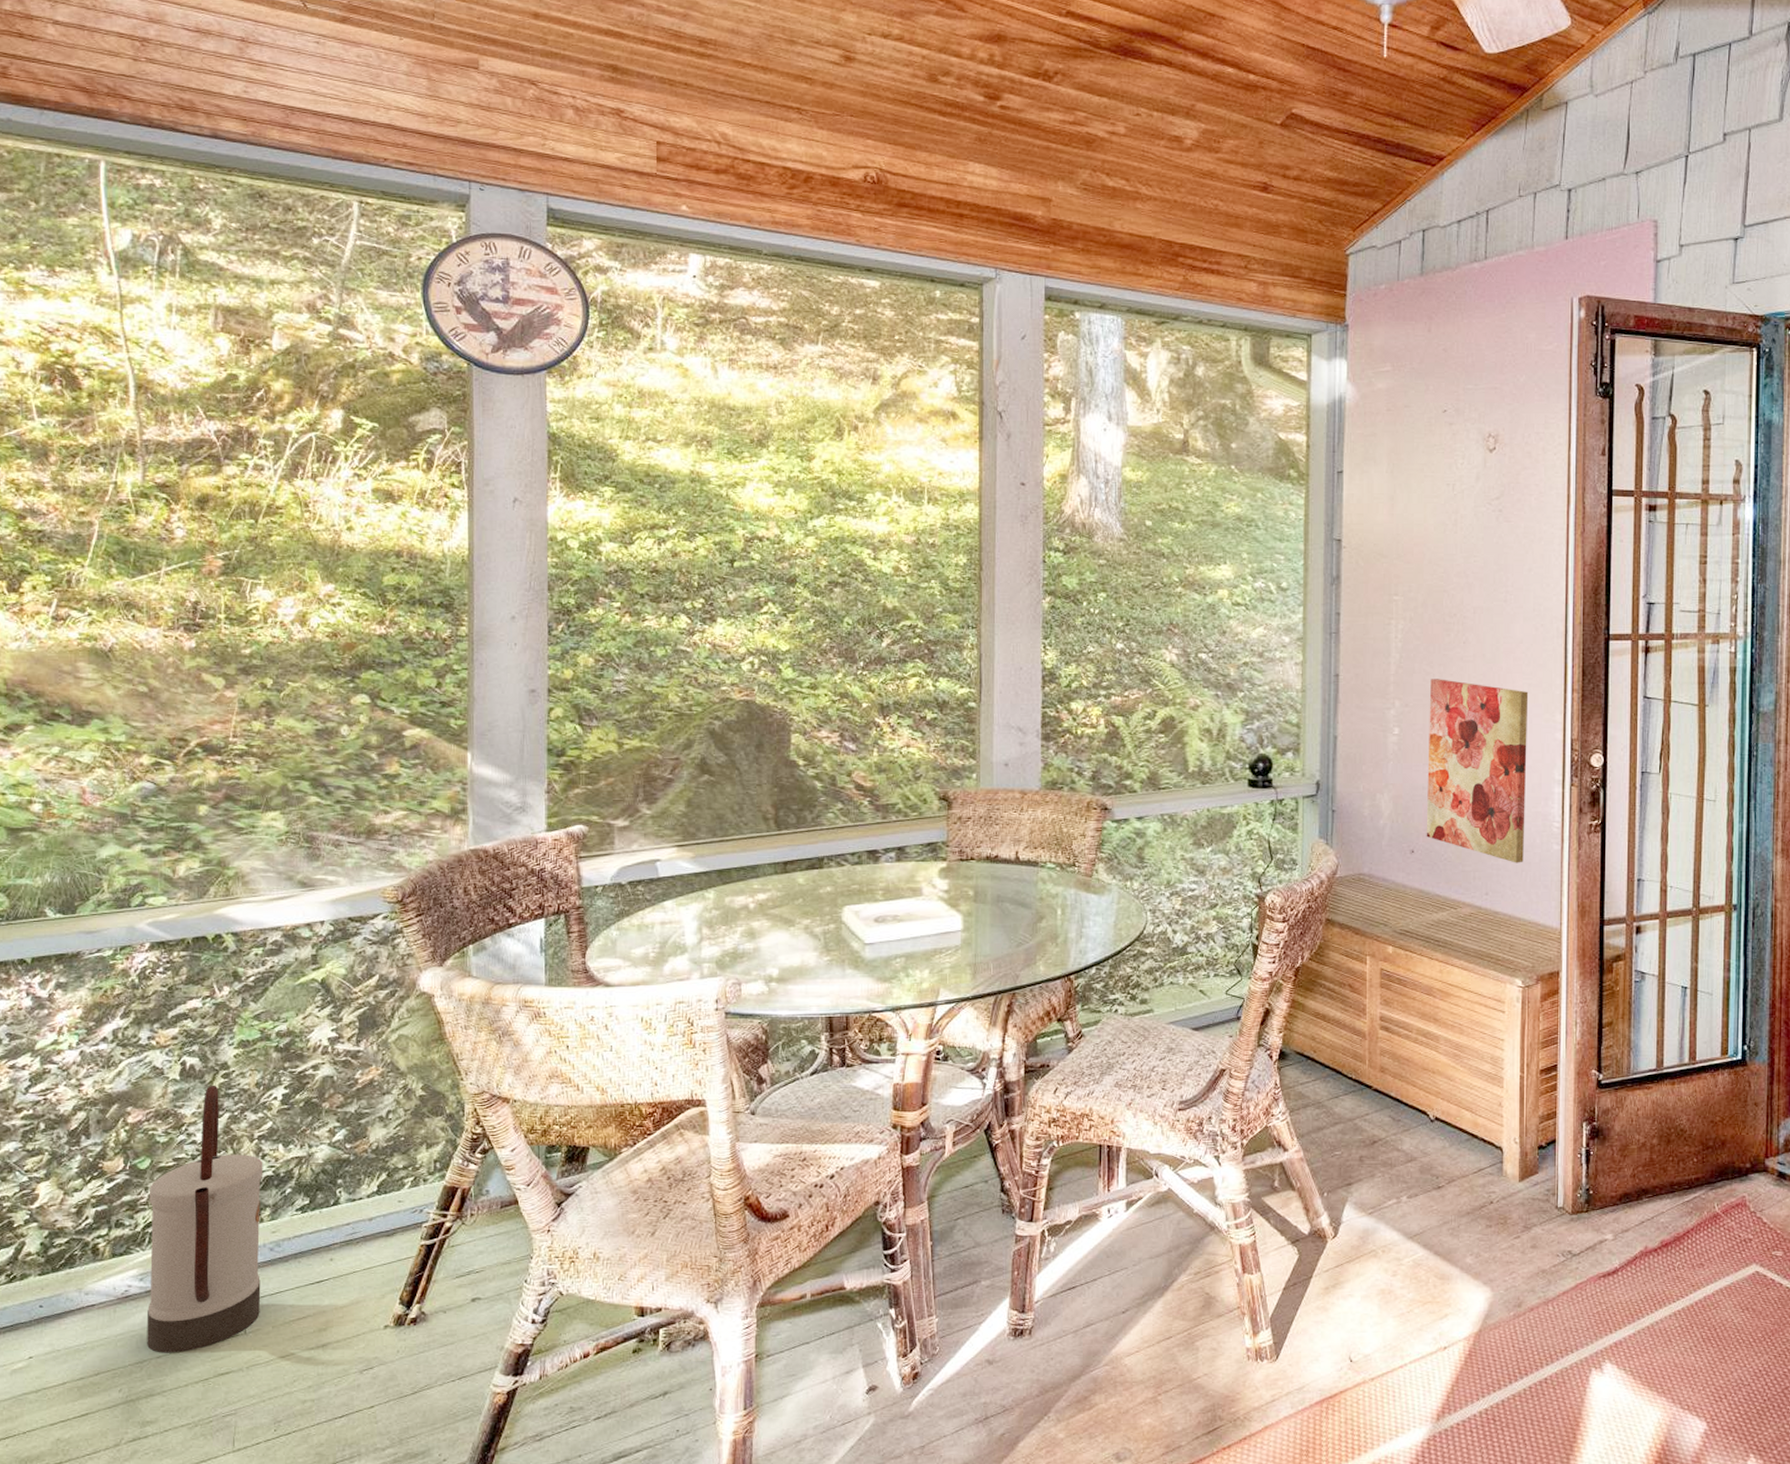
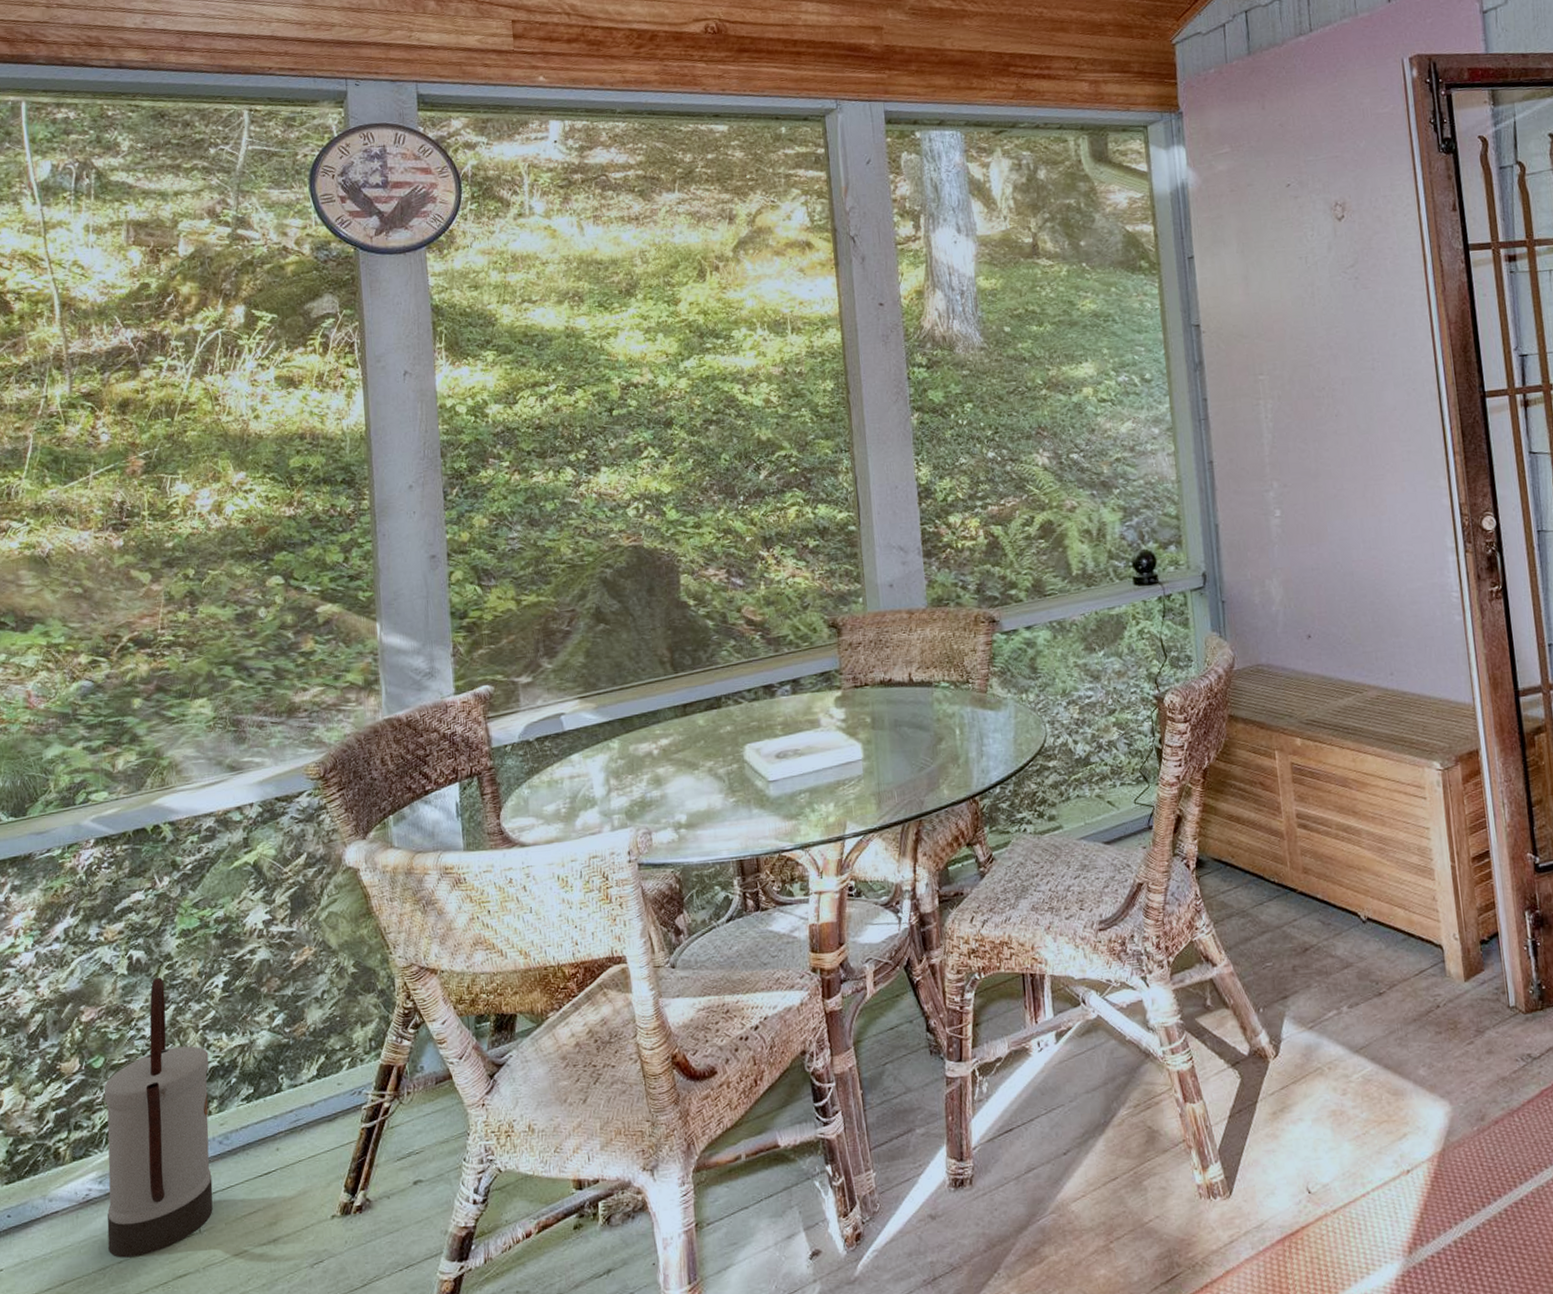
wall art: present [1426,679,1529,863] -> none [1306,455,1426,639]

